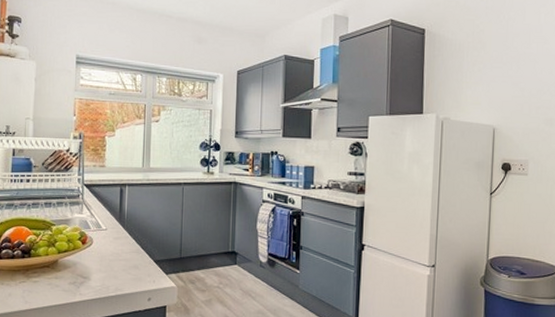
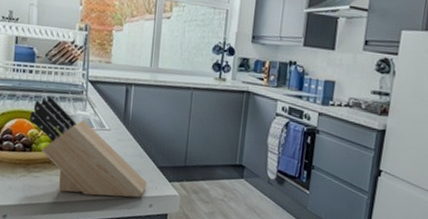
knife block: none [27,202,145,295] -> present [29,95,148,198]

